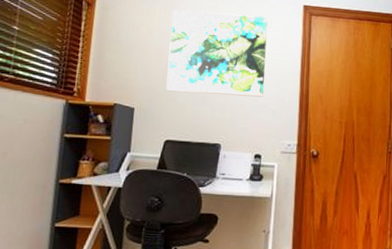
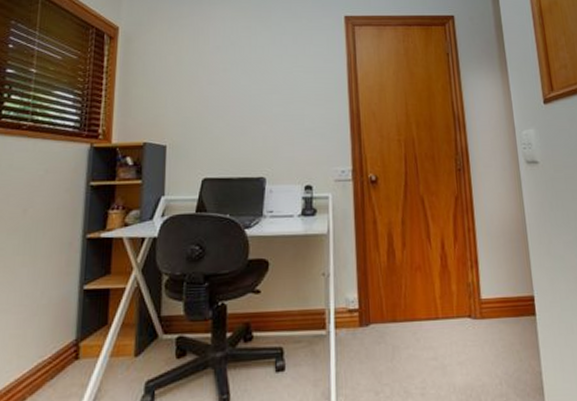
wall art: present [166,10,268,97] -> none [200,33,310,124]

